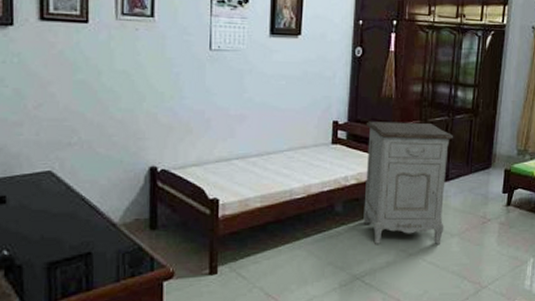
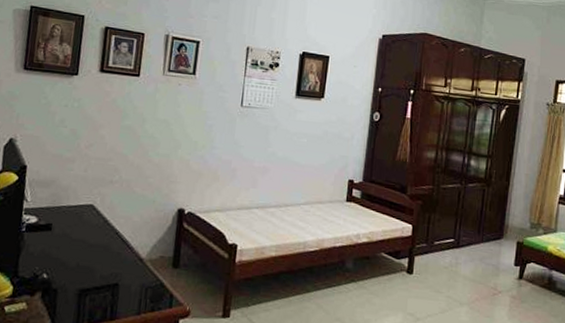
nightstand: present [363,121,454,244] -> none [372,183,466,312]

